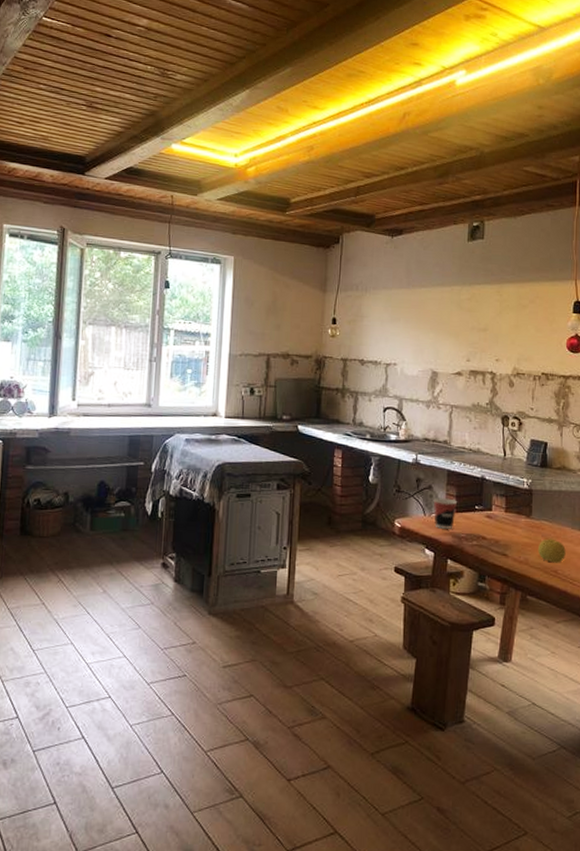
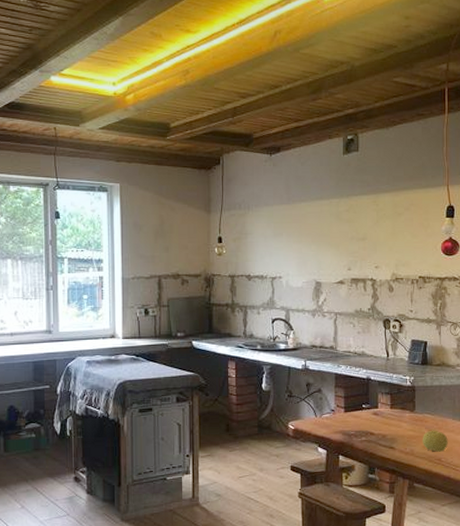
cup: present [433,498,458,529] -> none [323,399,346,428]

